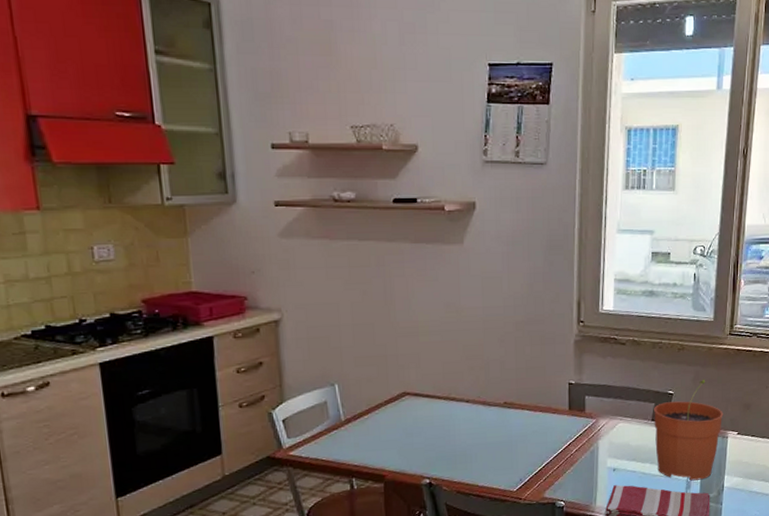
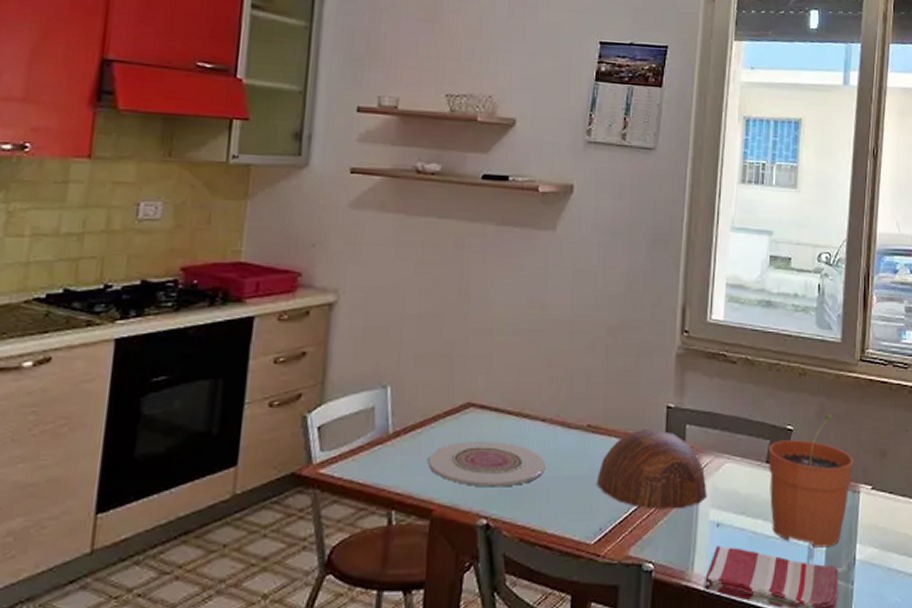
plate: none [377,420,473,456] -> present [428,442,546,488]
bowl: none [515,401,605,462] -> present [597,428,707,510]

